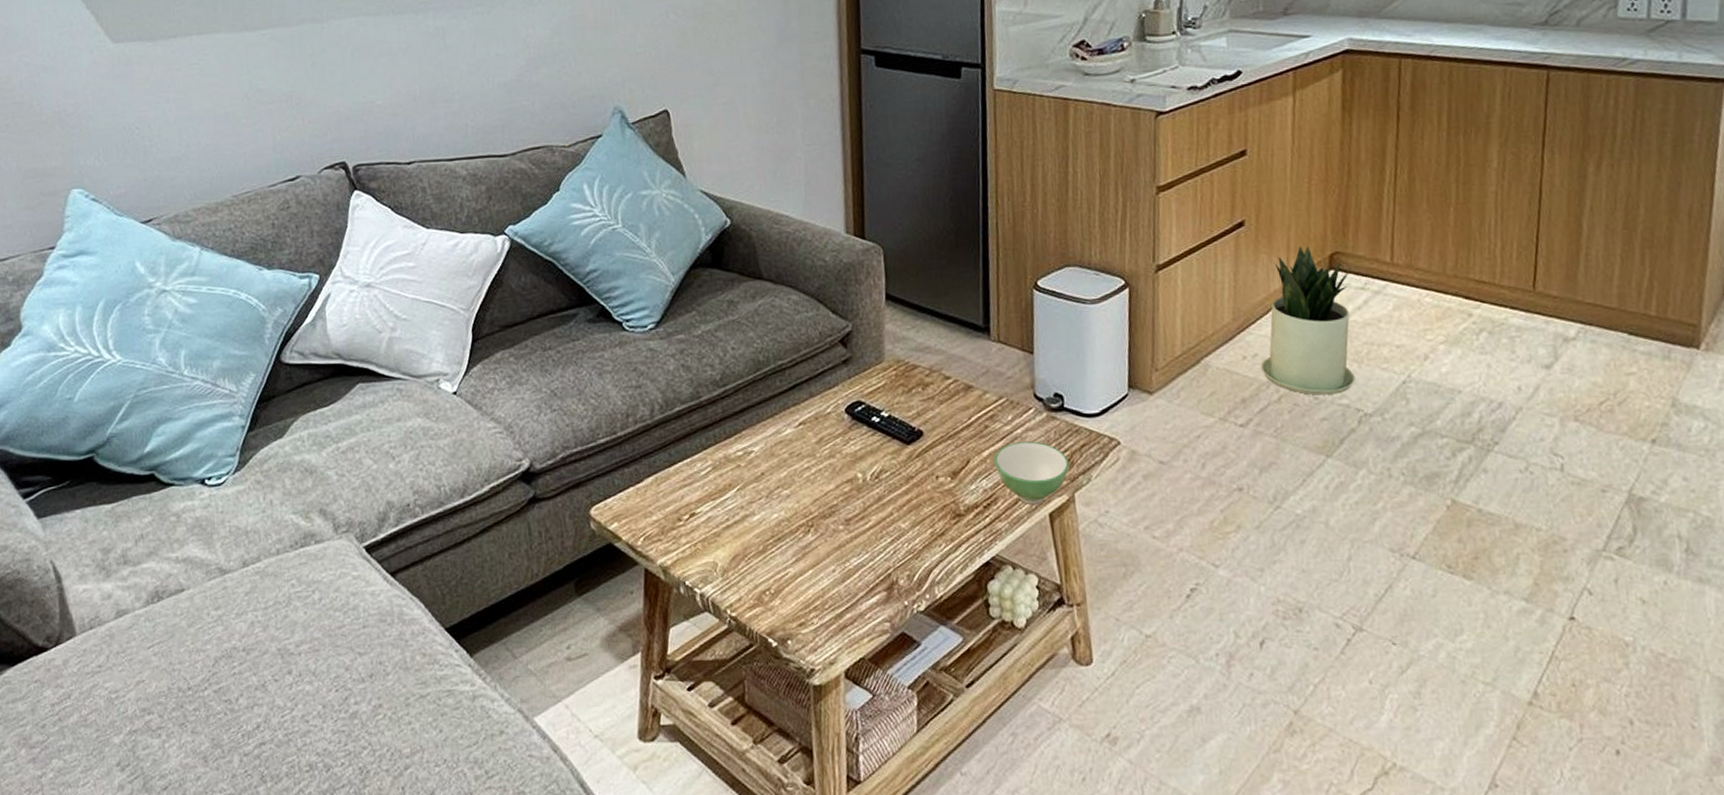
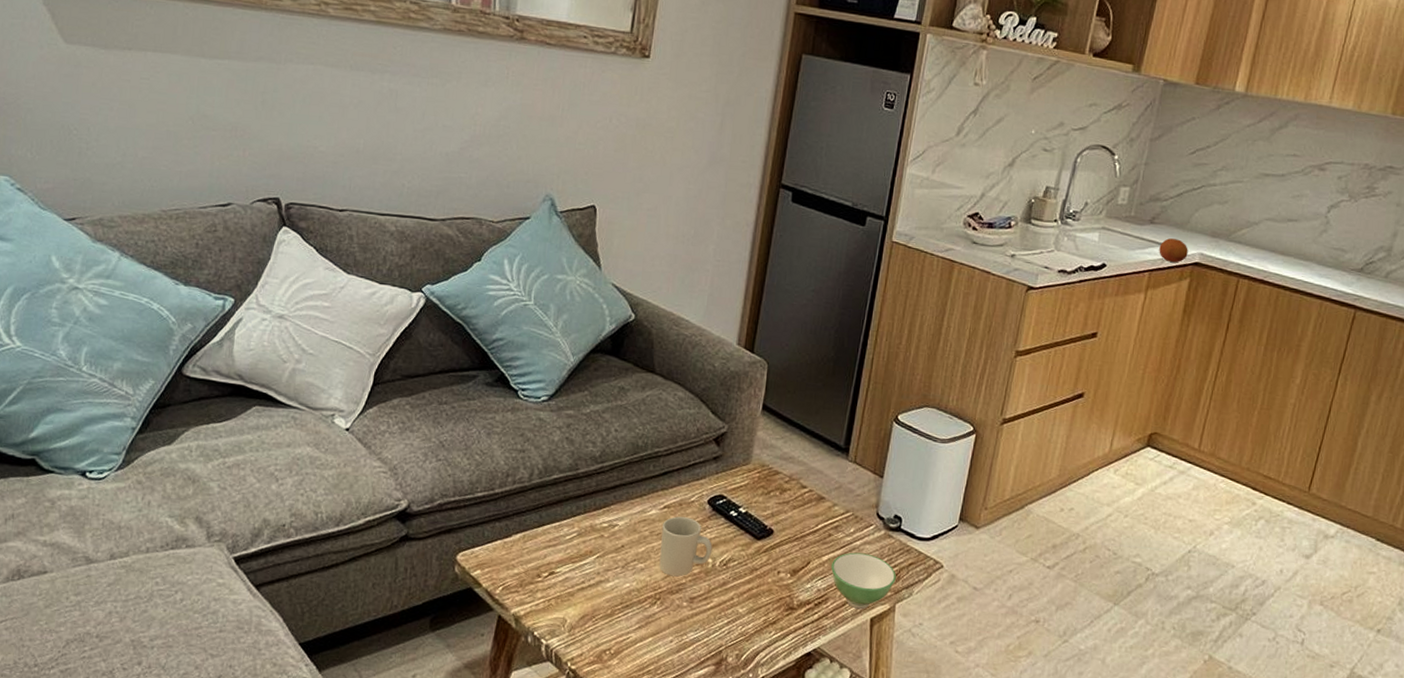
mug: none [801,431,860,499] -> present [659,516,713,577]
planter: present [1261,246,1356,395] -> none [1074,423,1165,553]
fruit: none [1299,27,1335,55] -> present [1159,238,1188,263]

